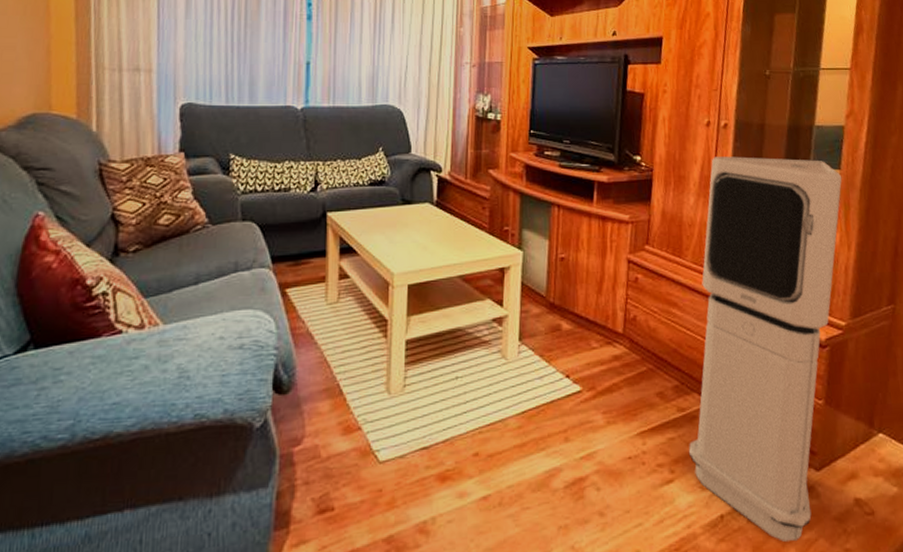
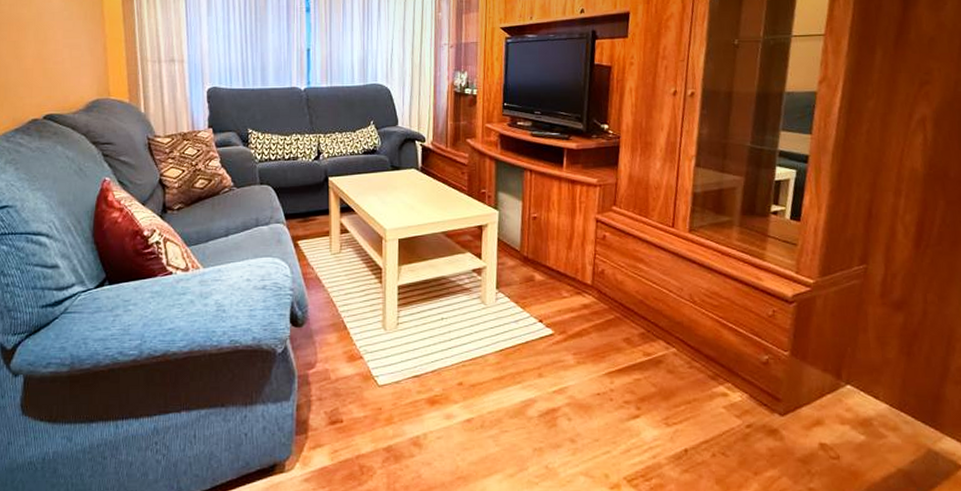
air purifier: present [689,156,842,543] -> none [654,123,813,478]

